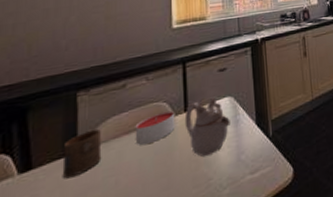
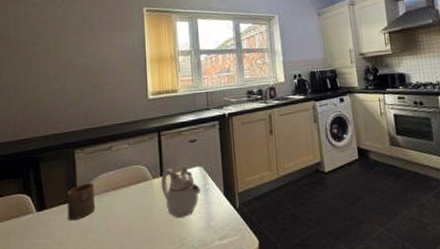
candle: present [135,110,176,145] -> none [120,173,153,202]

